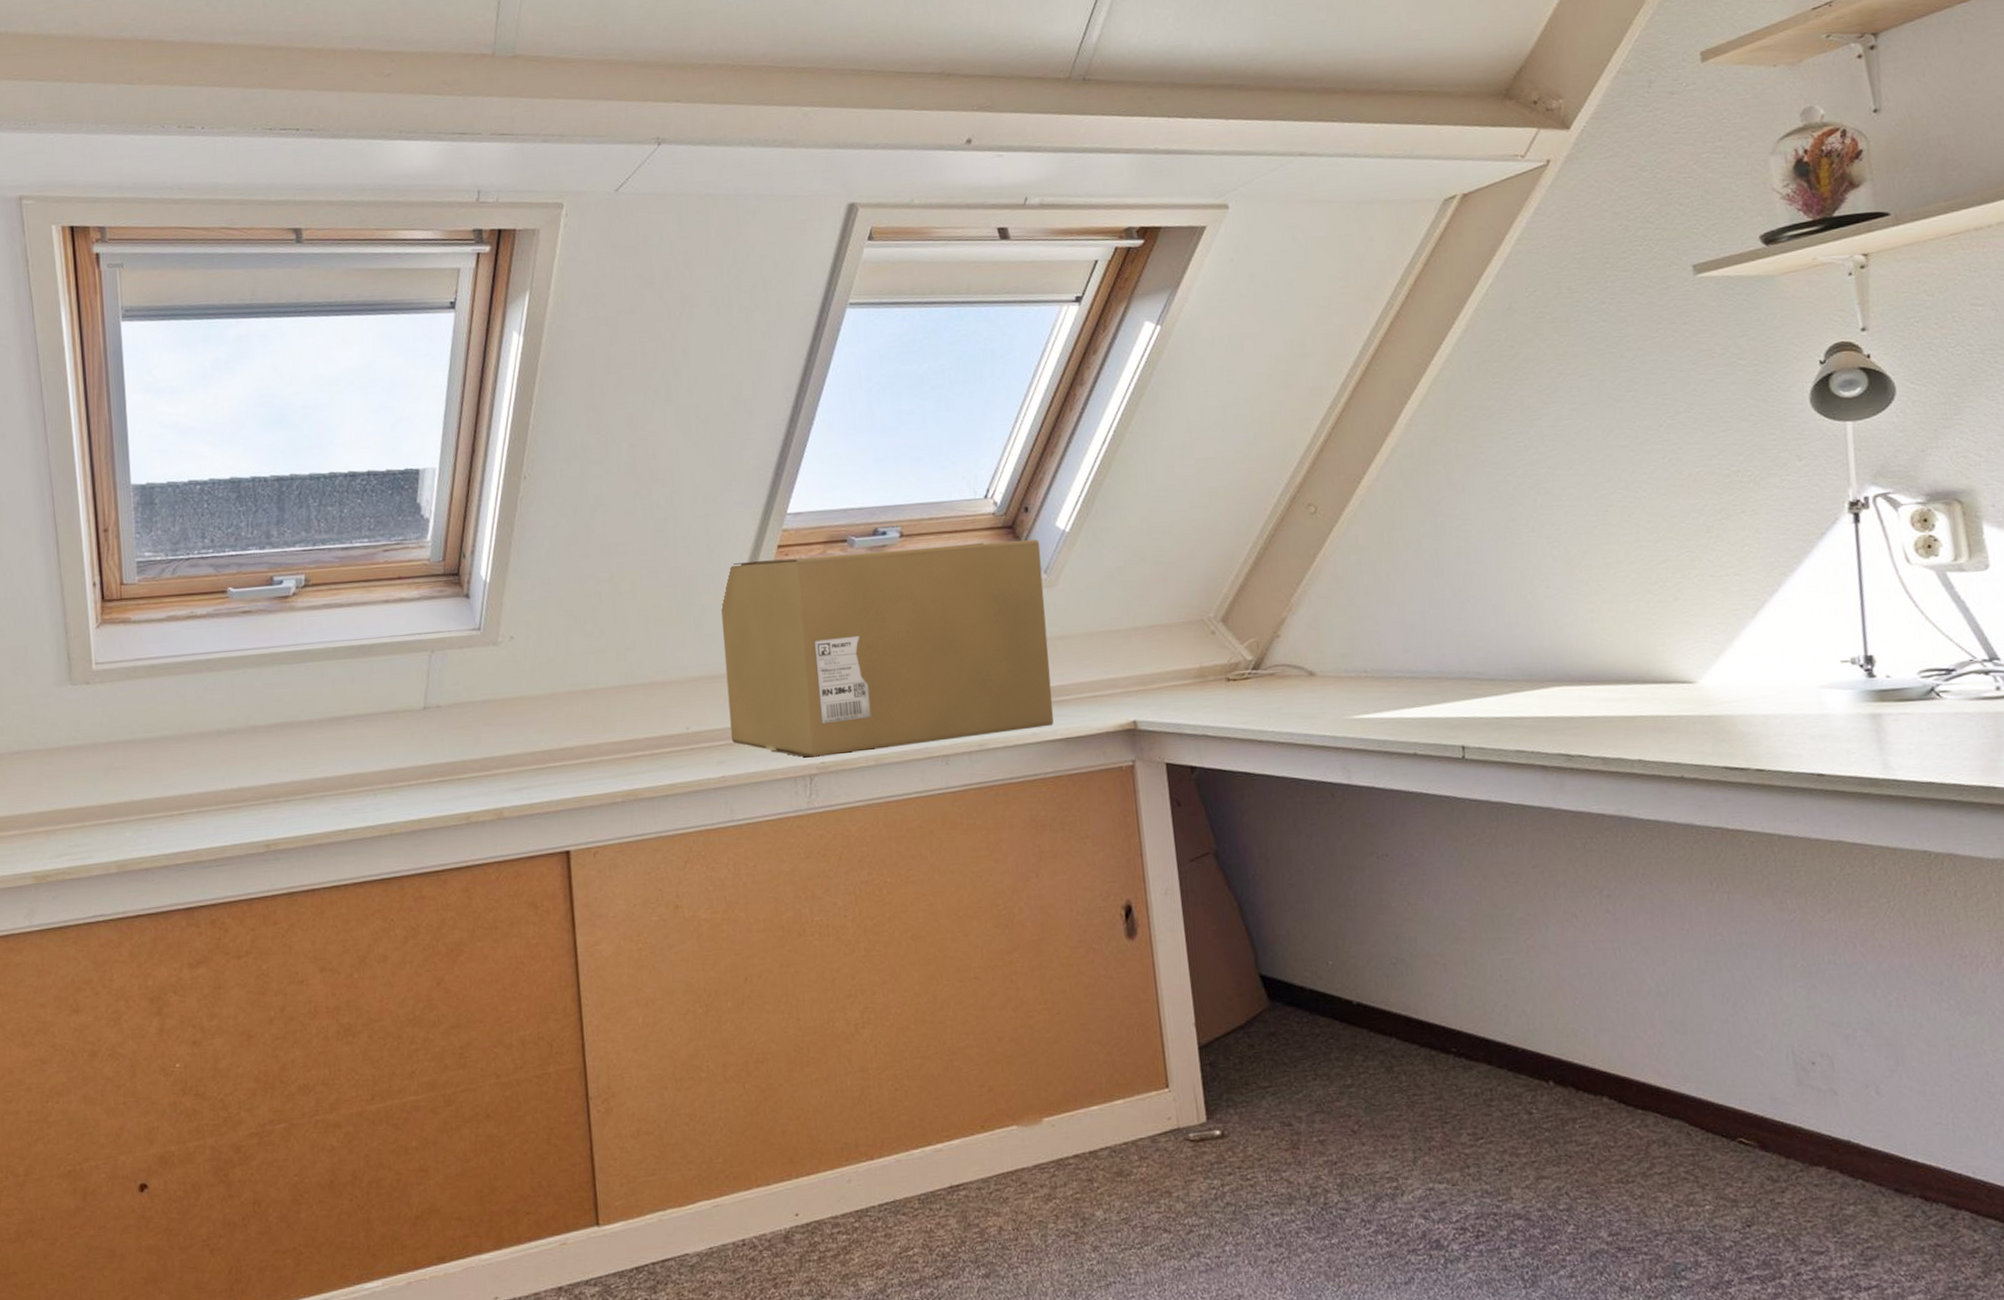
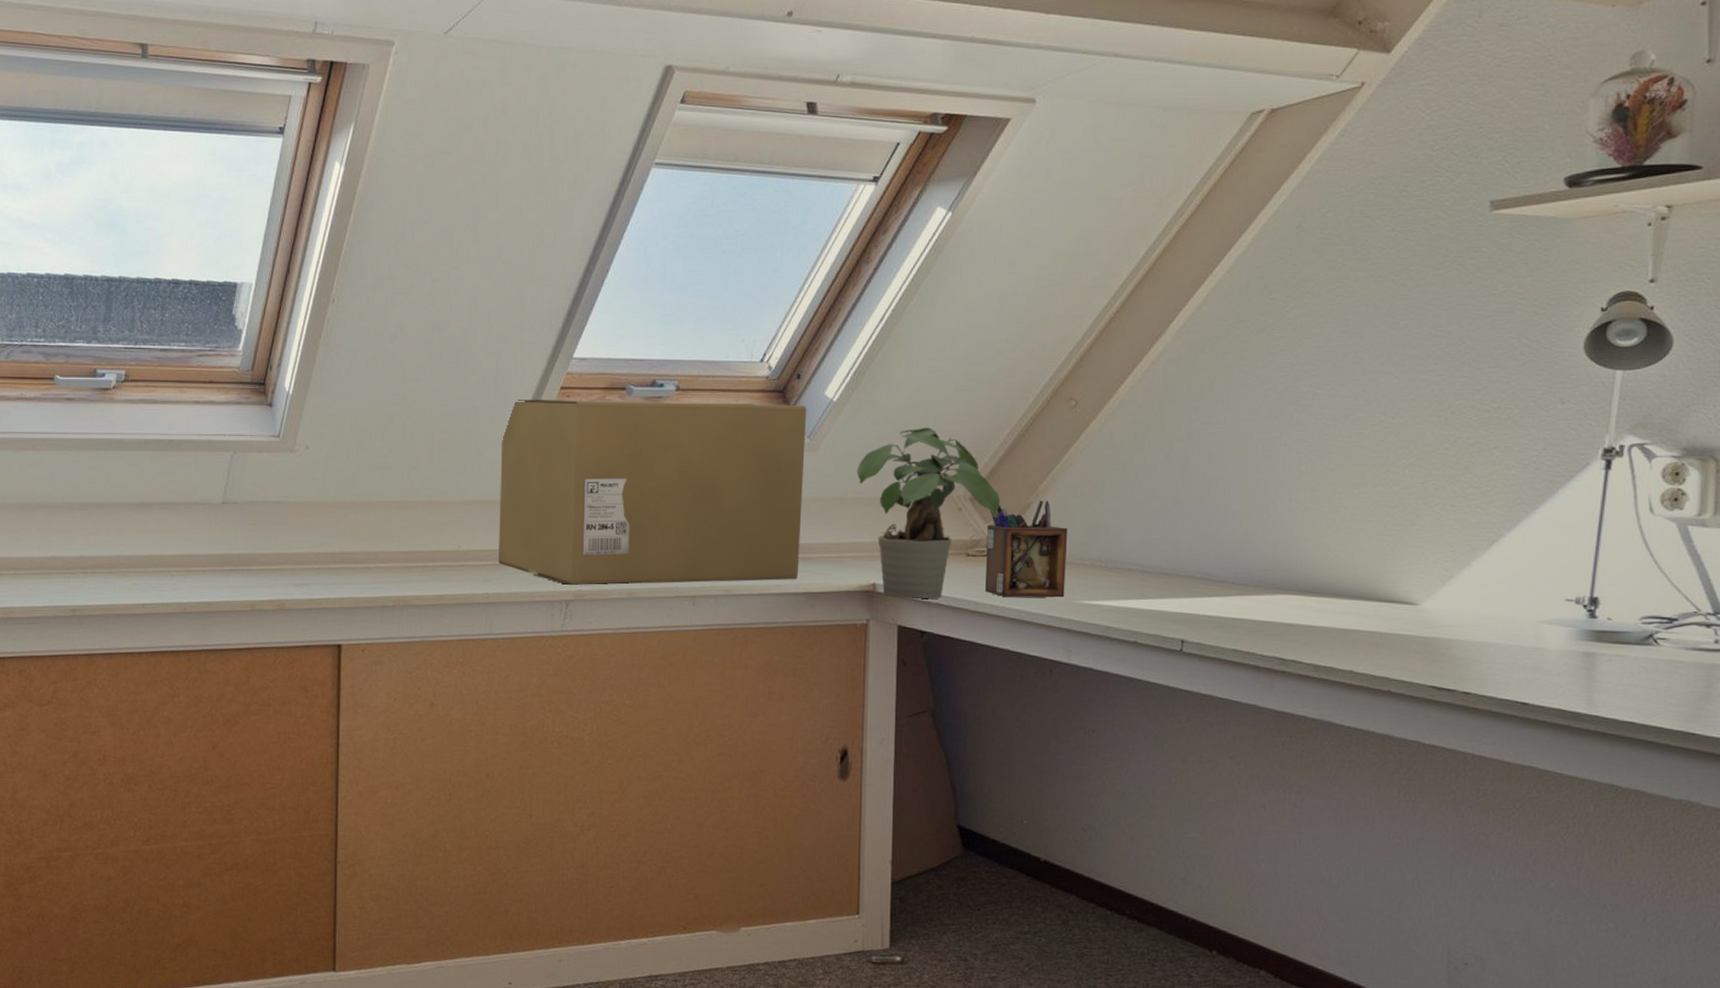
potted plant: none [1100,549,1254,734] -> present [856,427,1001,600]
desk organizer: none [1243,613,1335,721] -> present [985,500,1068,598]

